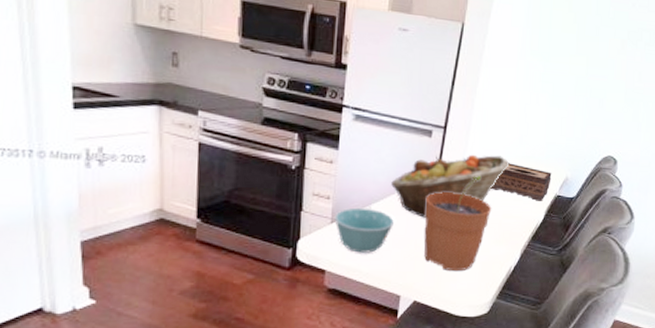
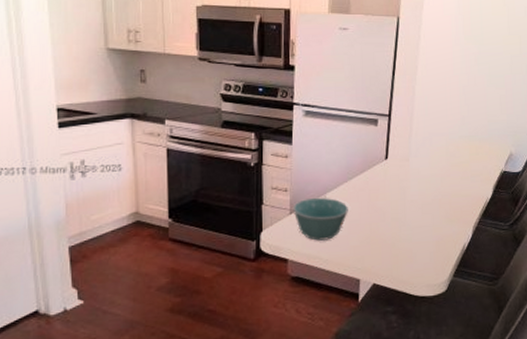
fruit basket: present [391,154,508,218] -> none [343,137,453,203]
plant pot: present [423,176,492,272] -> none [376,159,441,253]
tissue box: present [490,163,552,201] -> none [438,143,496,178]

